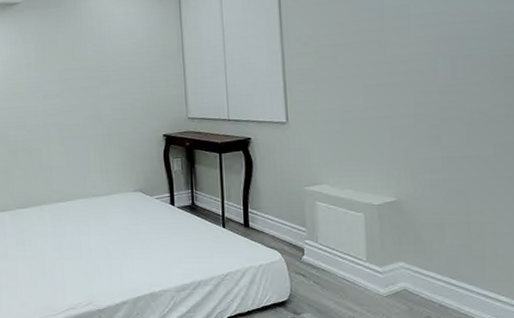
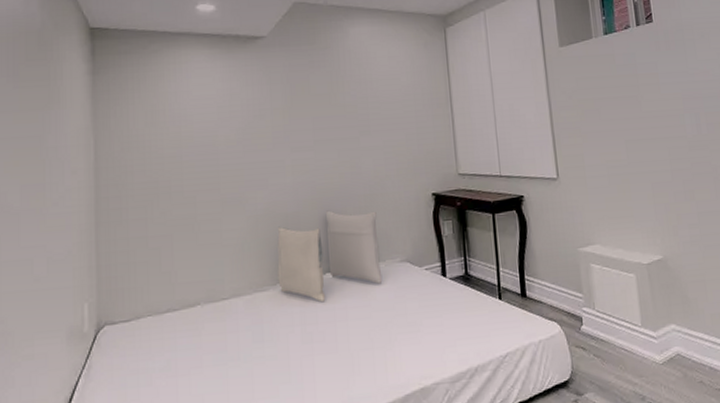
pillow: none [33,159,72,220] -> present [277,226,326,303]
pillow: none [71,147,119,209] -> present [325,210,383,285]

